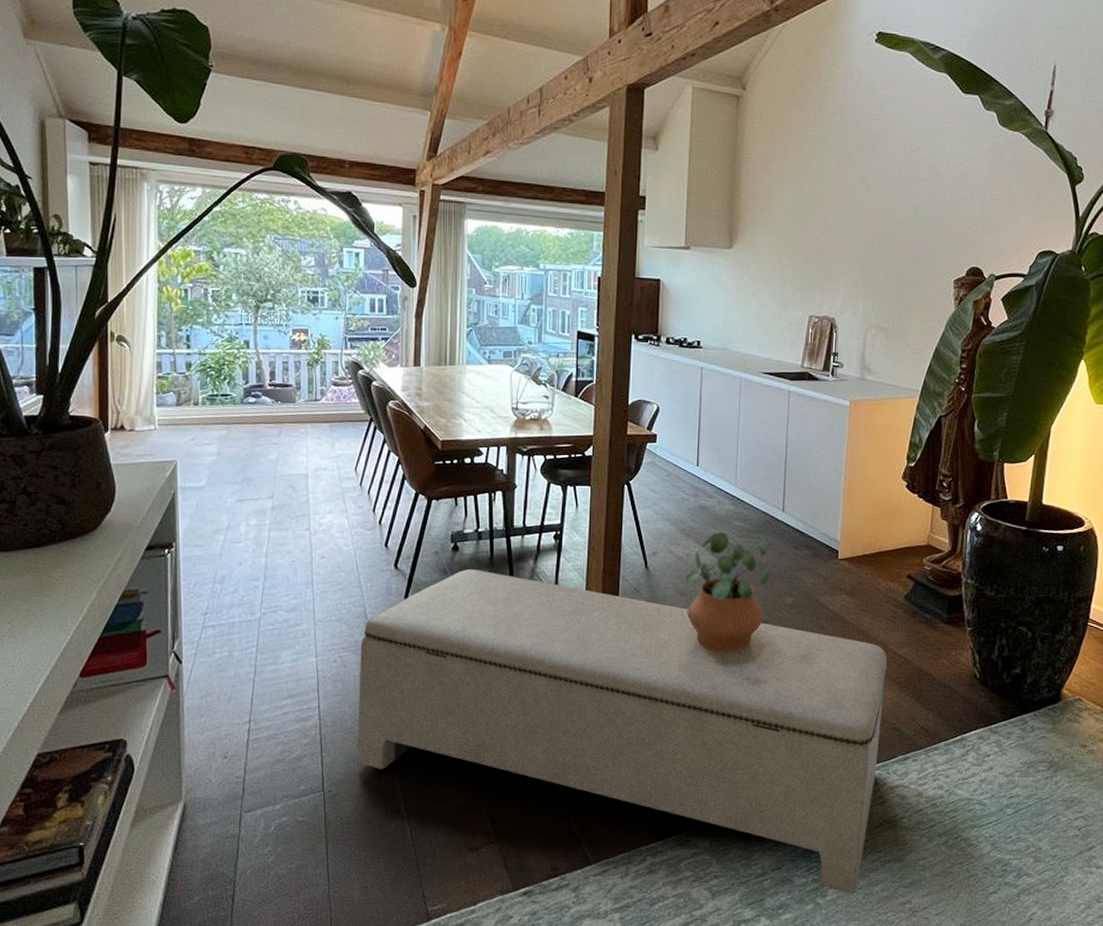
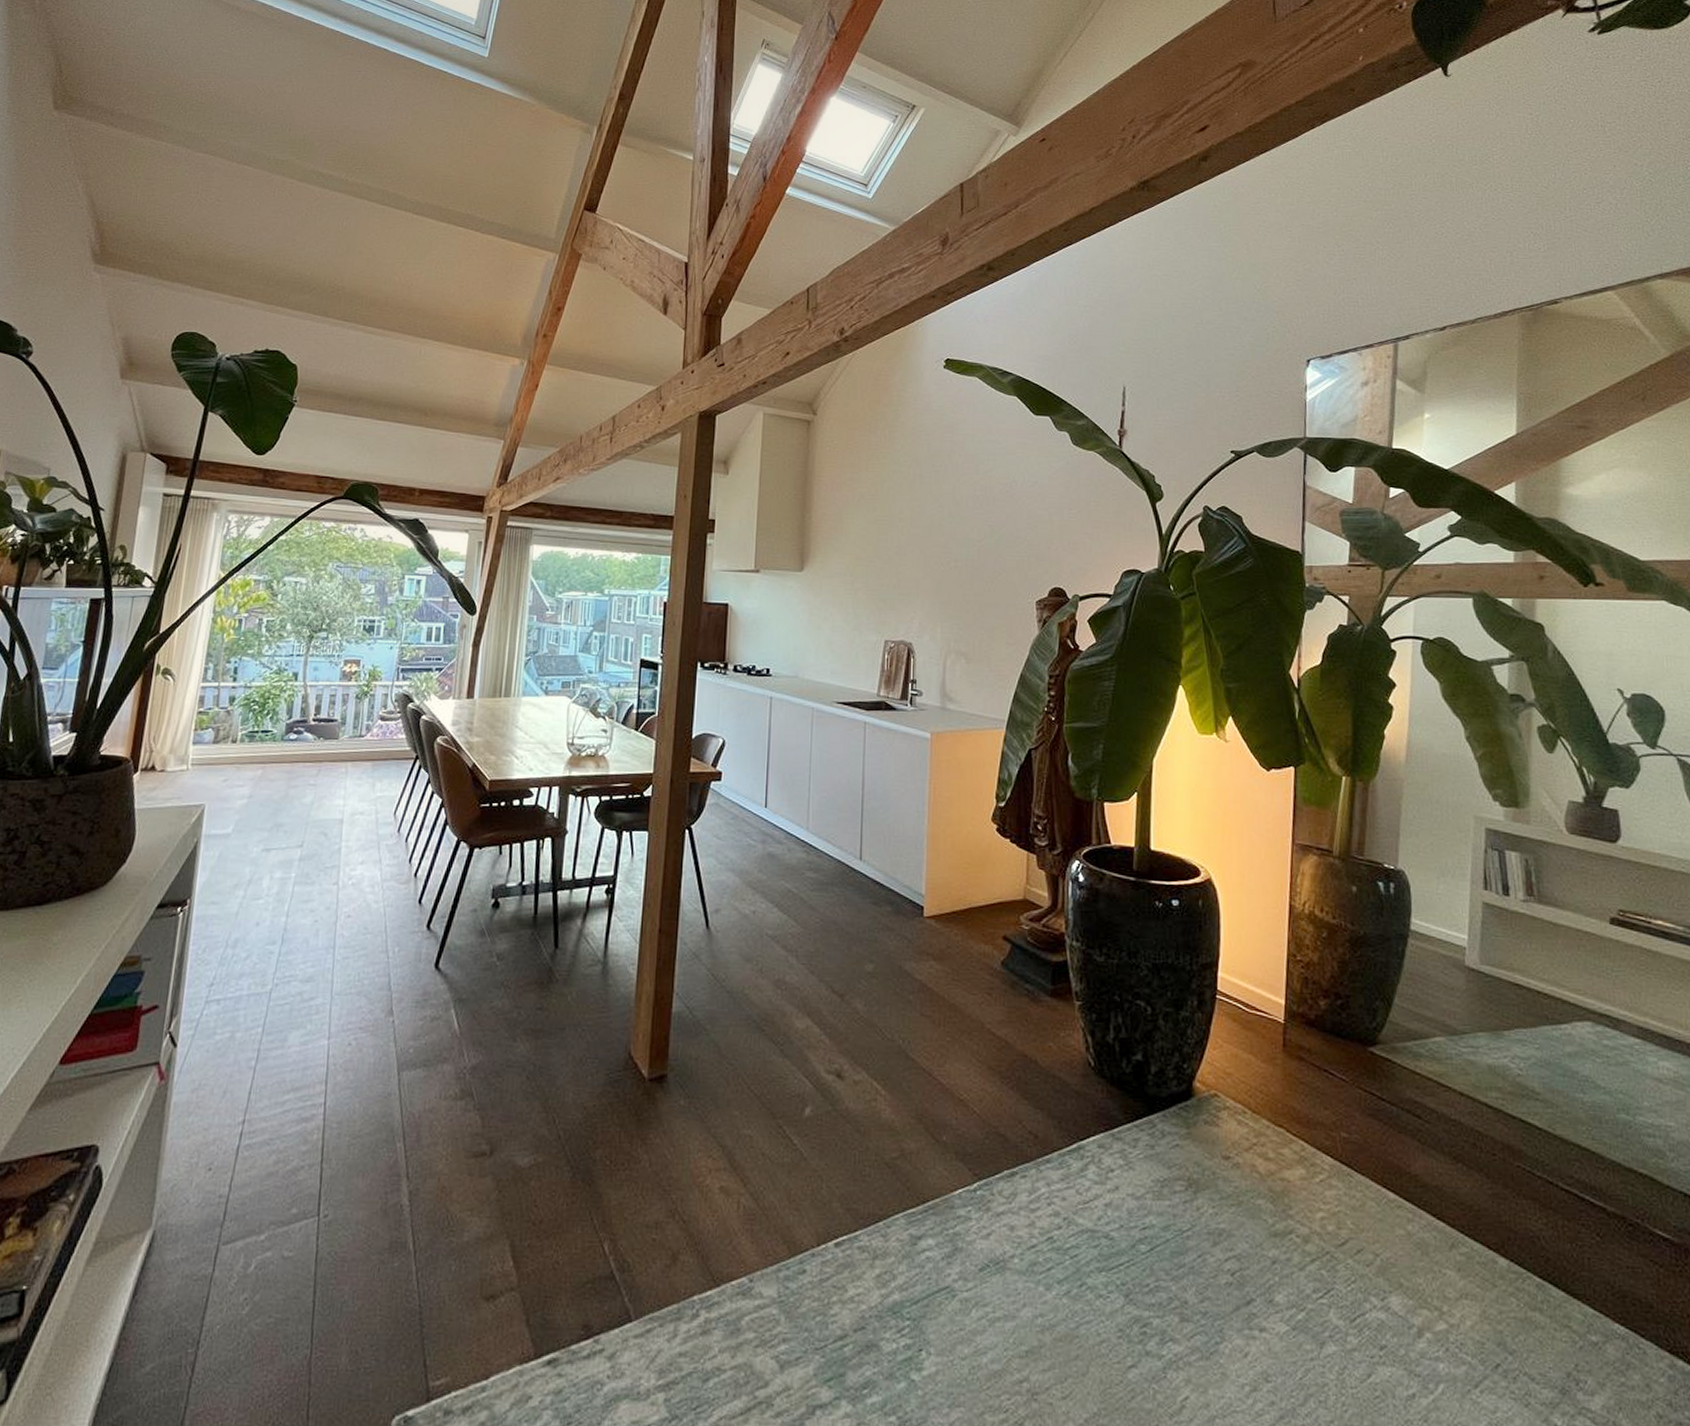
bench: present [357,569,888,894] -> none [362,930,986,1366]
potted plant: present [684,532,773,653] -> none [750,885,850,1034]

